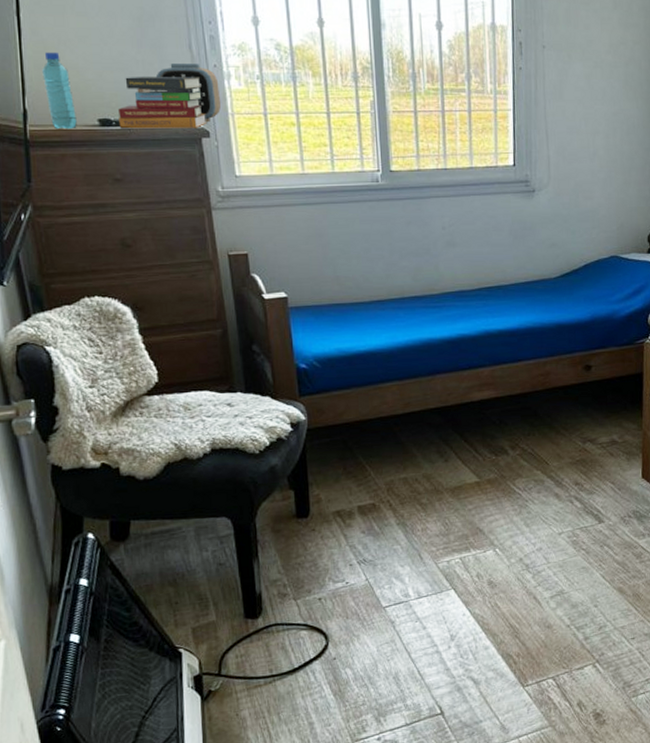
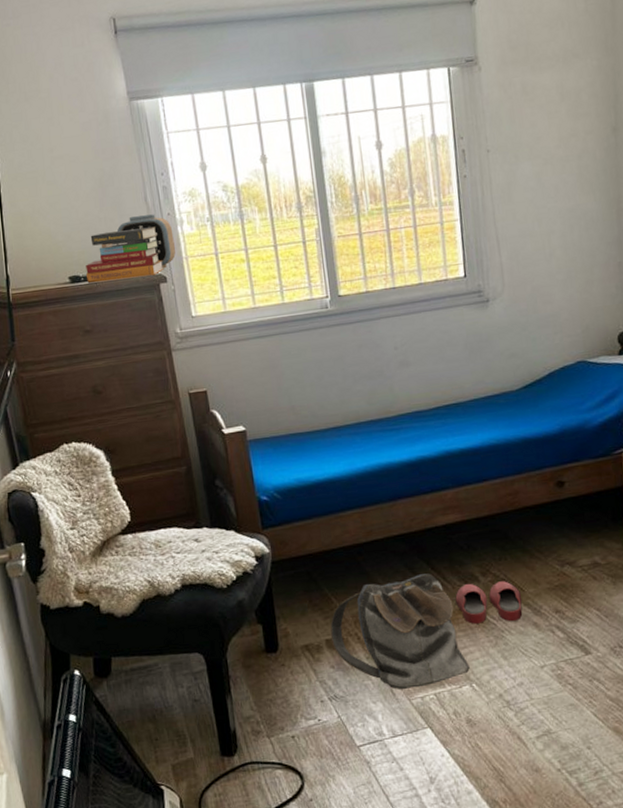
water bottle: present [42,52,77,130] -> none [20,220,51,291]
backpack: none [362,445,494,555] -> present [330,573,470,690]
slippers: none [485,455,546,494] -> present [455,581,523,624]

